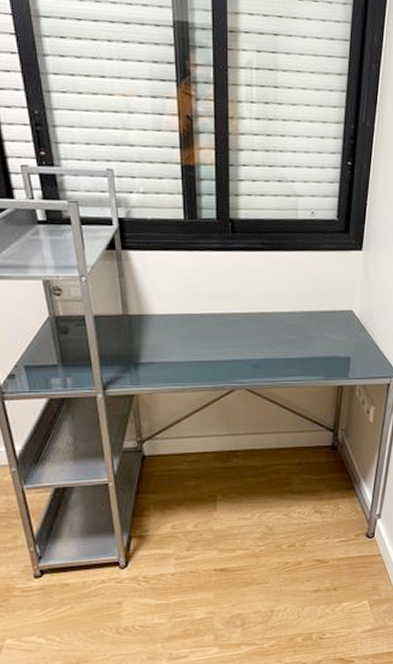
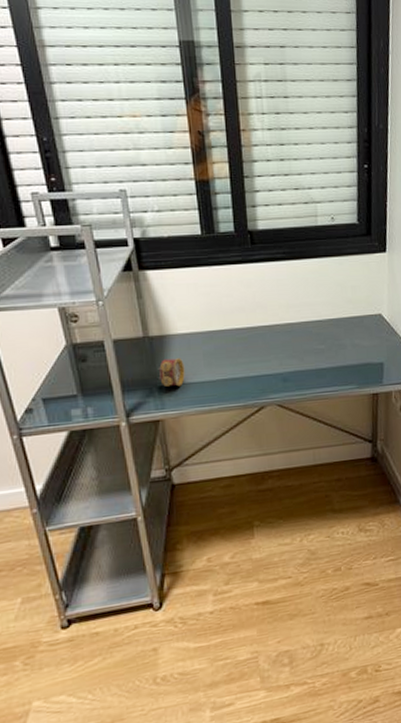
alarm clock: none [135,338,161,365] -> present [158,358,185,387]

